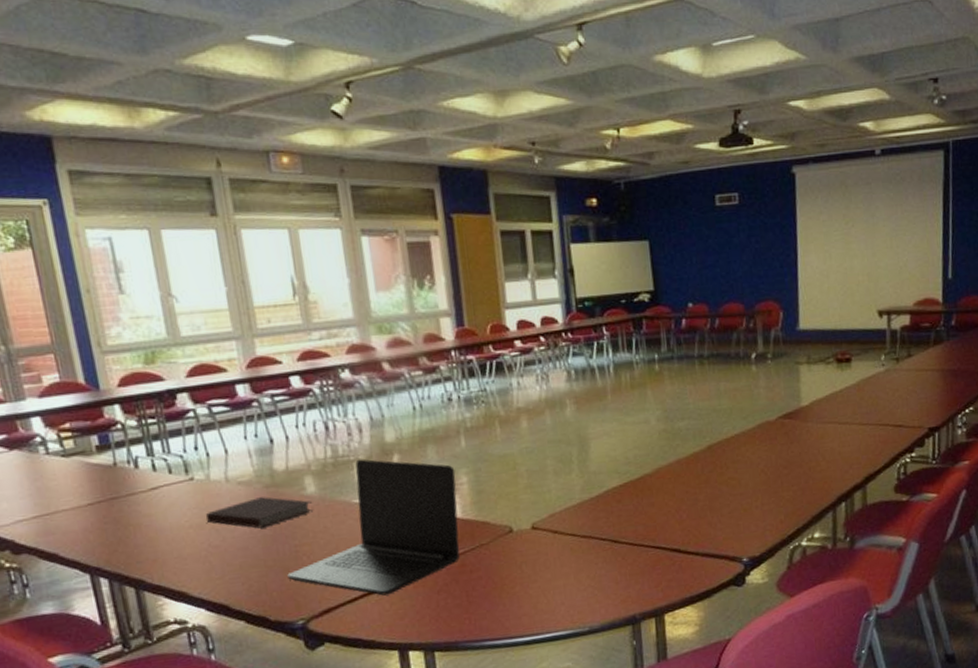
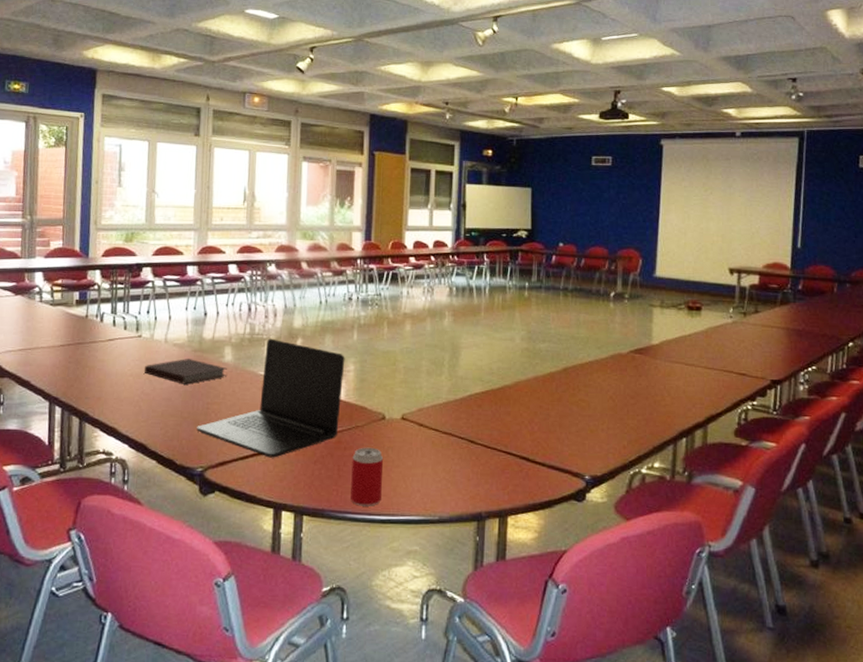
beverage can: none [481,565,522,631] -> present [351,447,384,506]

